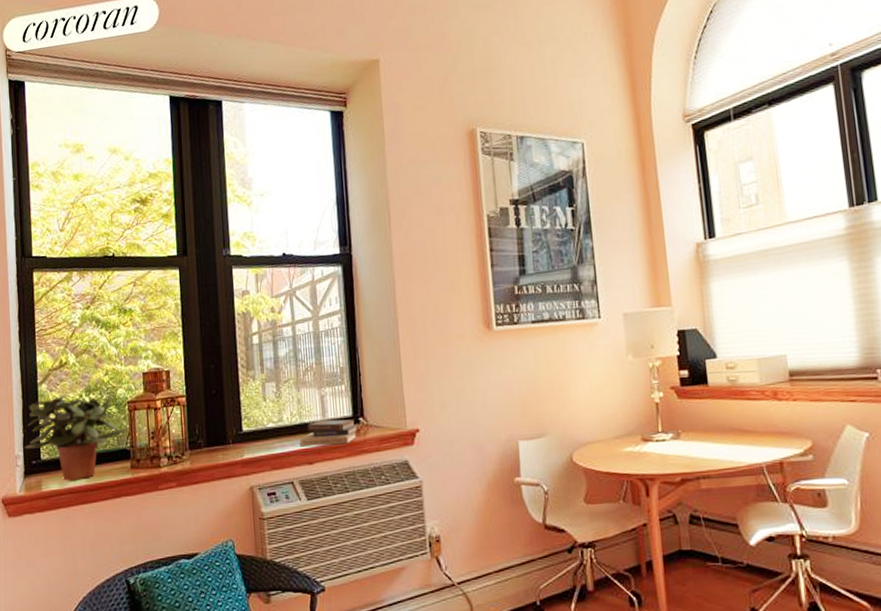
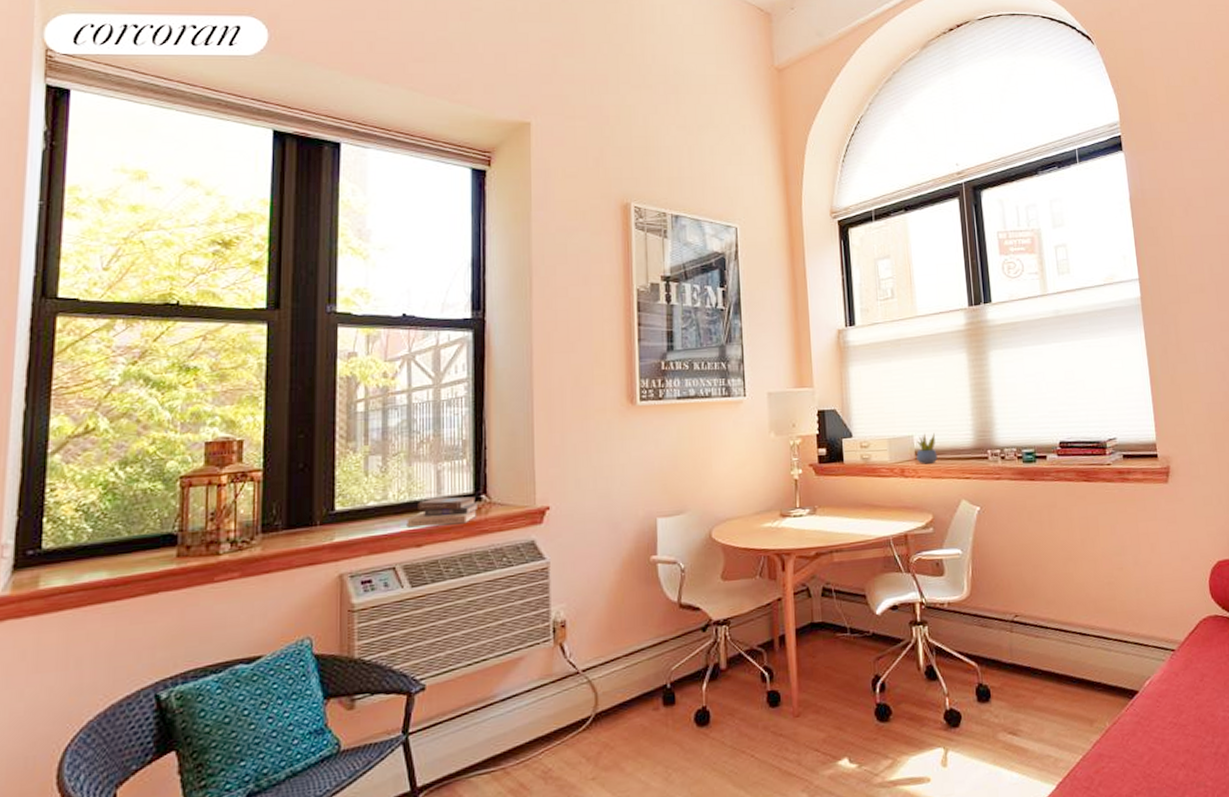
potted plant: present [24,394,127,481] -> none [17,467,175,575]
succulent plant: none [791,351,816,386] -> present [916,432,938,465]

